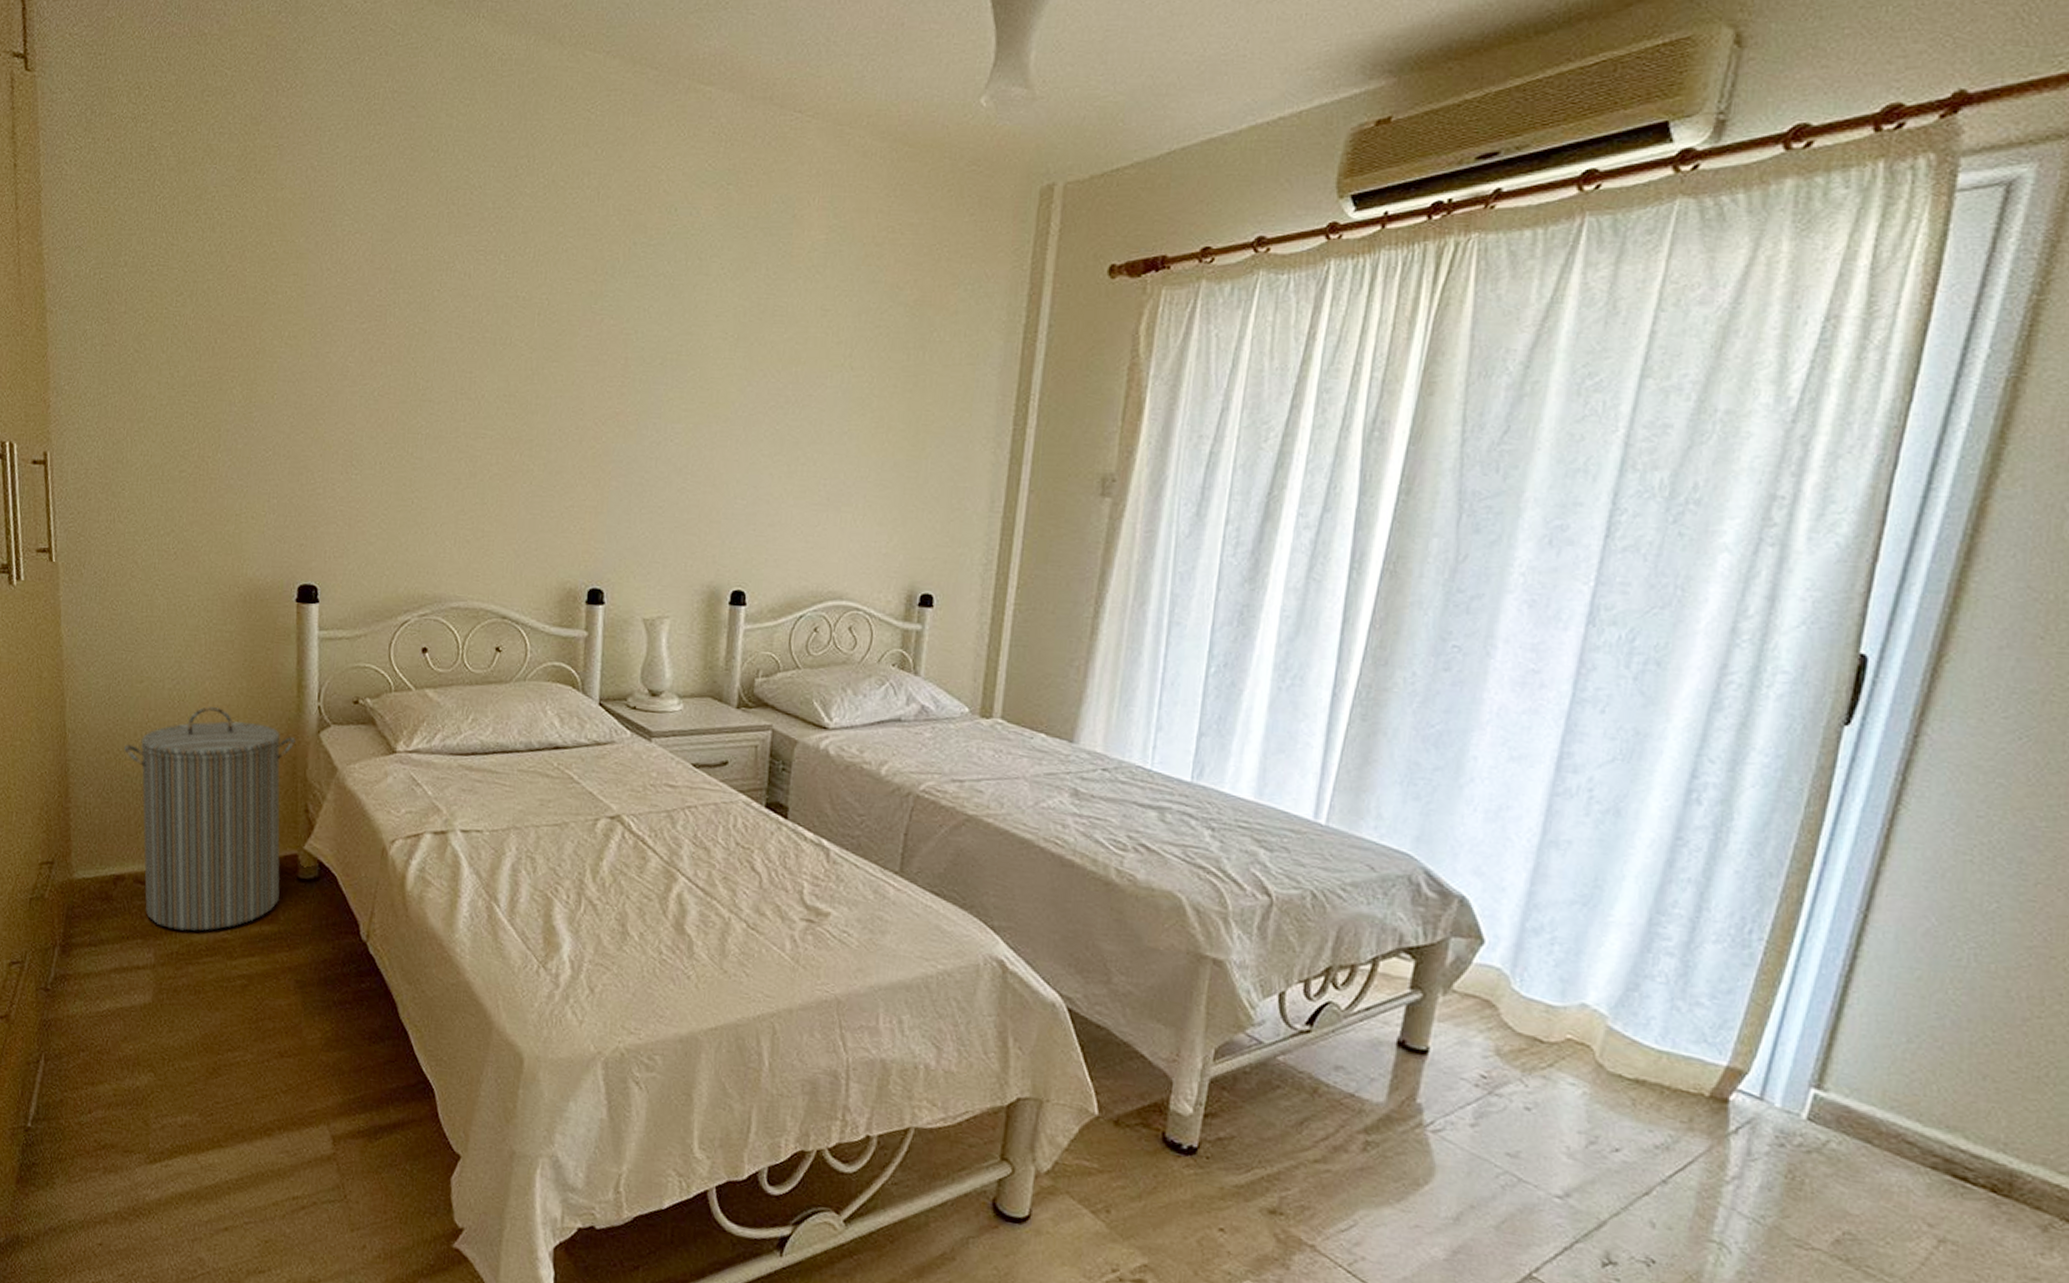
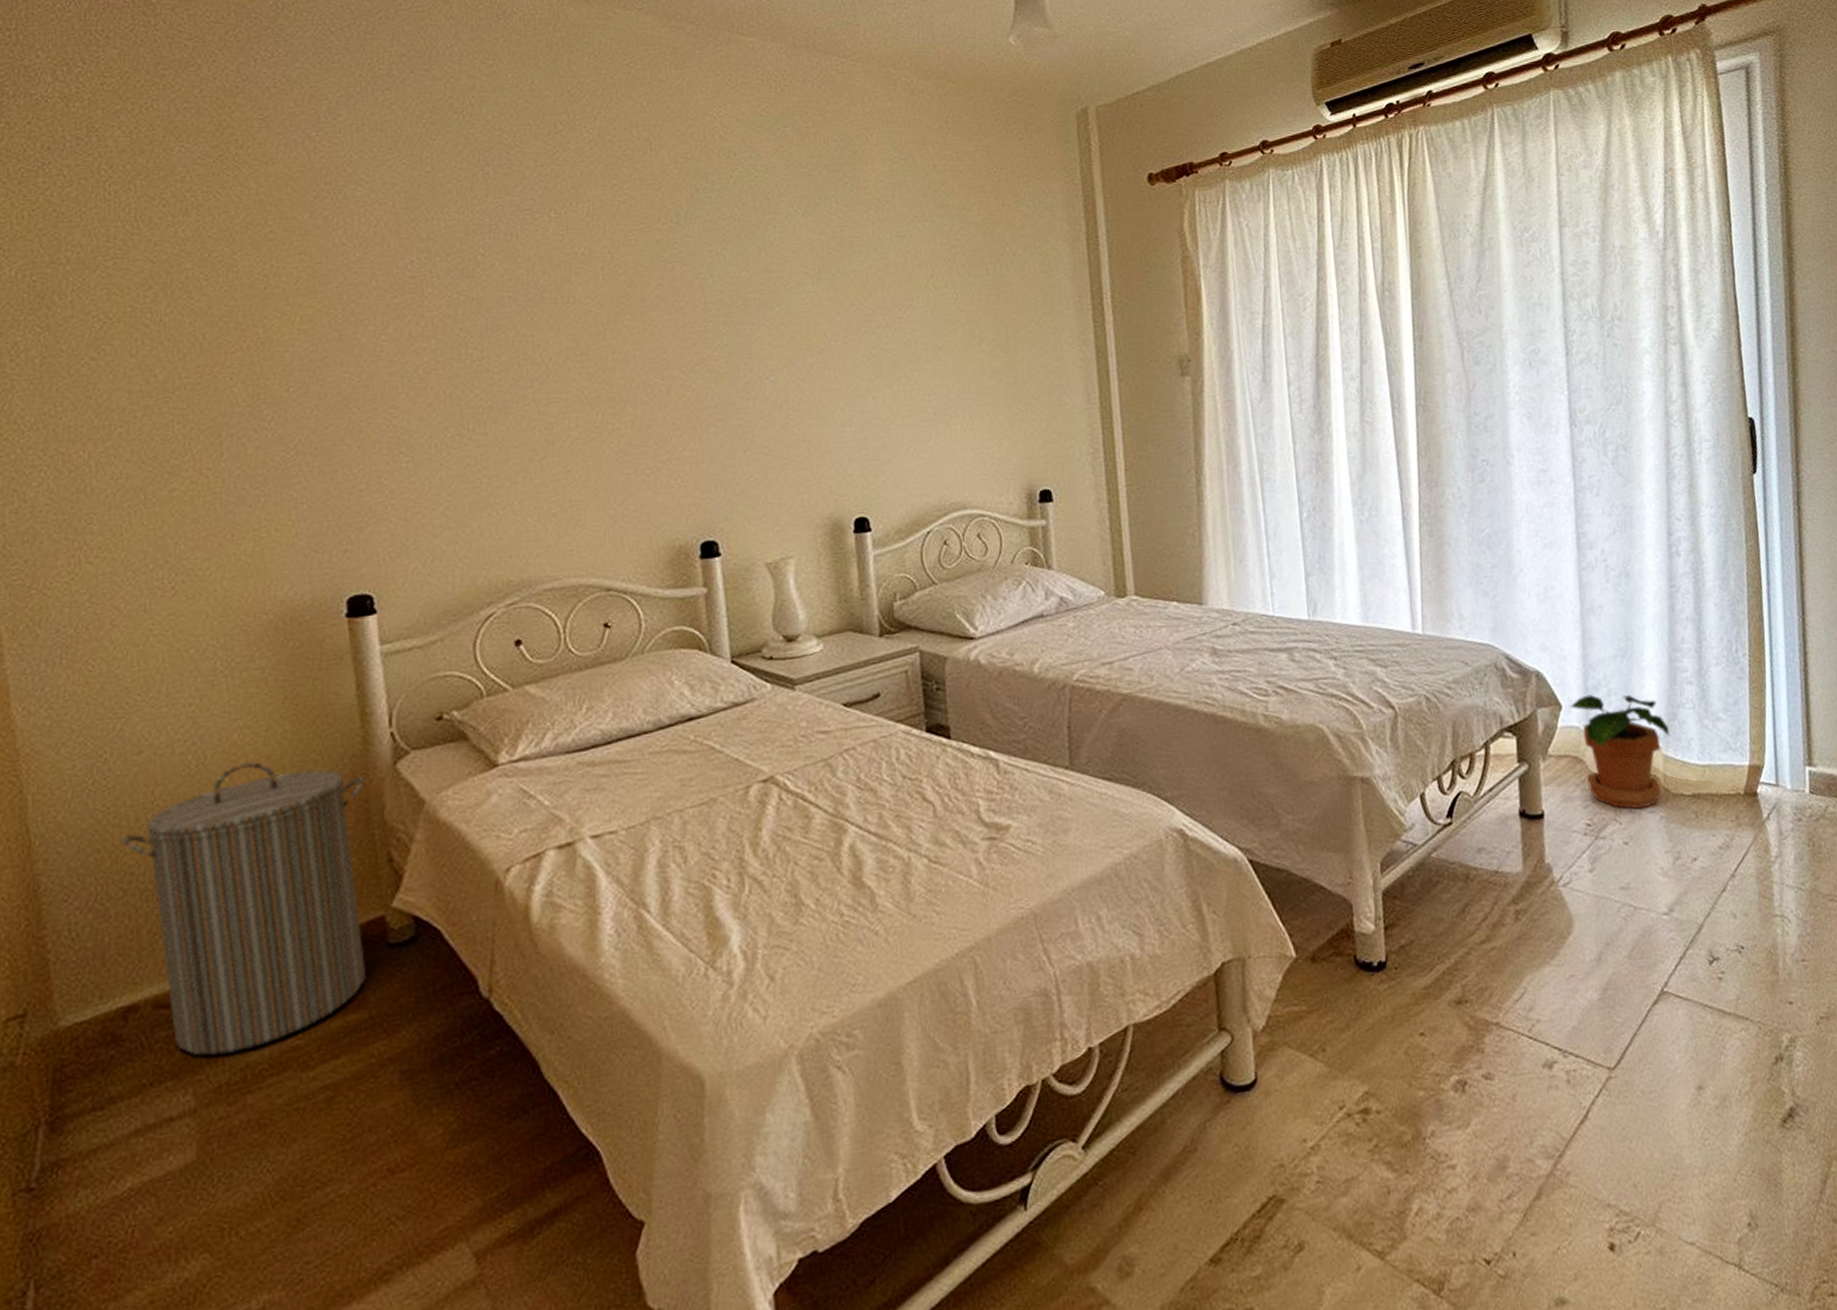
potted plant: none [1494,936,1624,1079] -> present [1569,694,1670,810]

